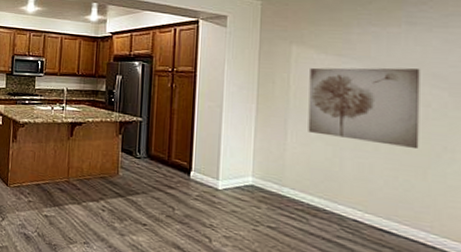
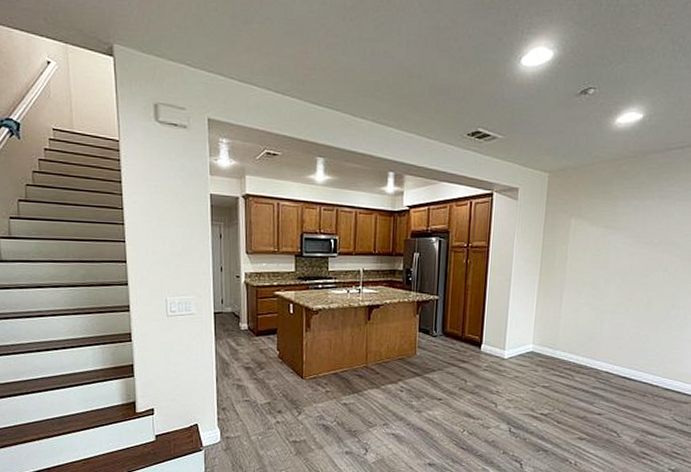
wall art: present [308,67,420,150] -> none [578,237,664,308]

